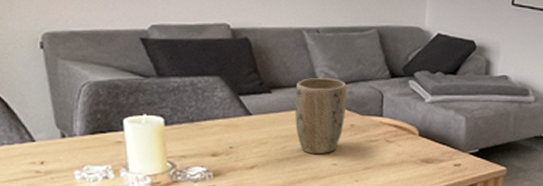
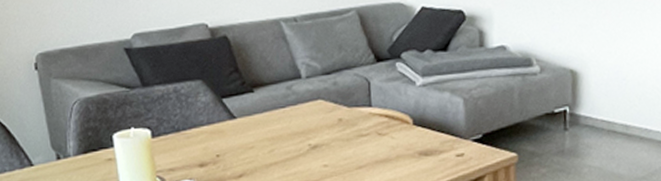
plant pot: present [295,78,347,155] -> none [278,69,332,156]

